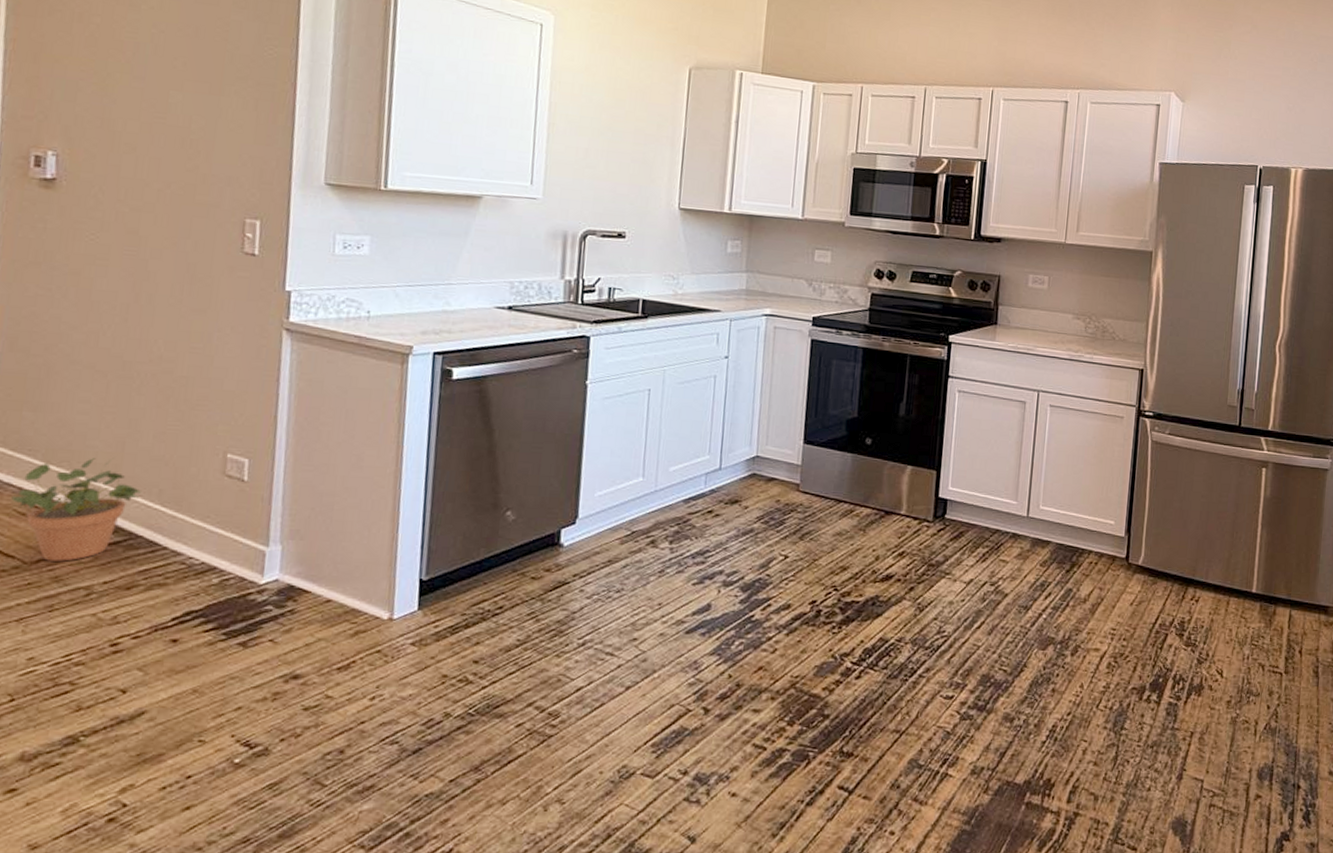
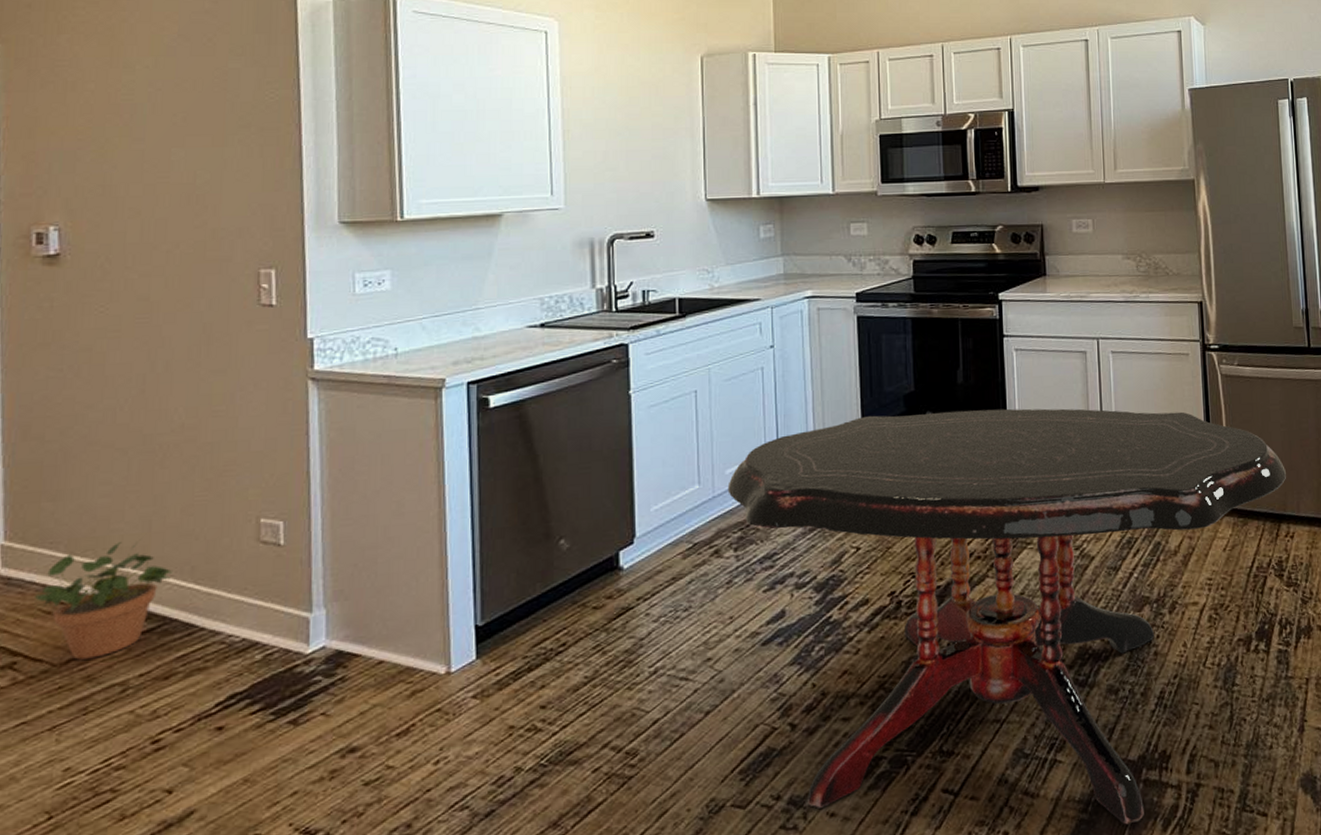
dining table: none [669,434,1201,841] -> present [727,408,1287,825]

